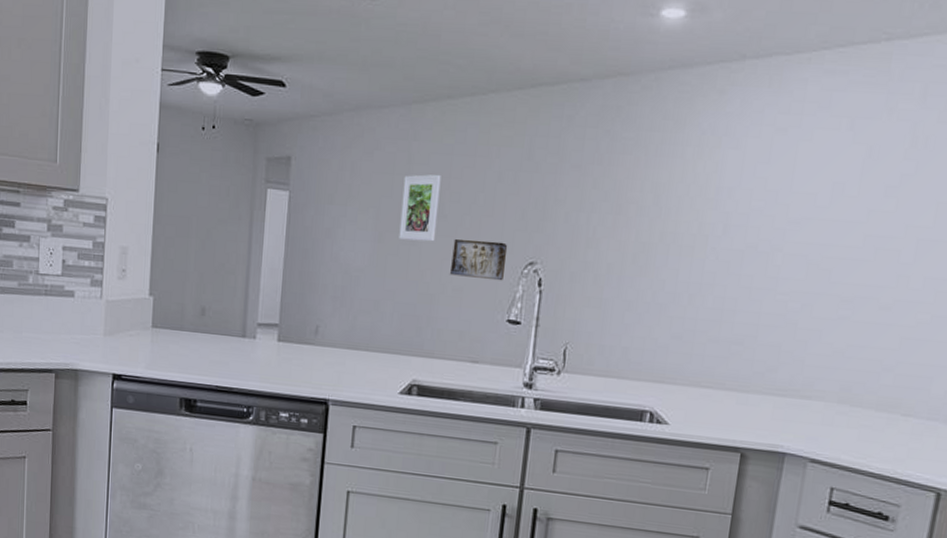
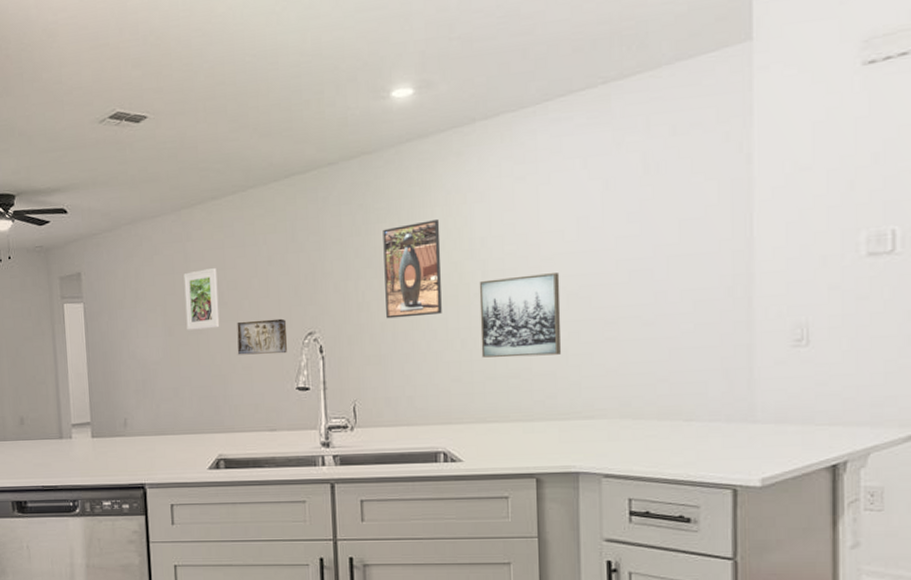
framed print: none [615,160,689,264] -> present [383,220,442,319]
wall art: none [707,235,804,327] -> present [479,273,562,358]

